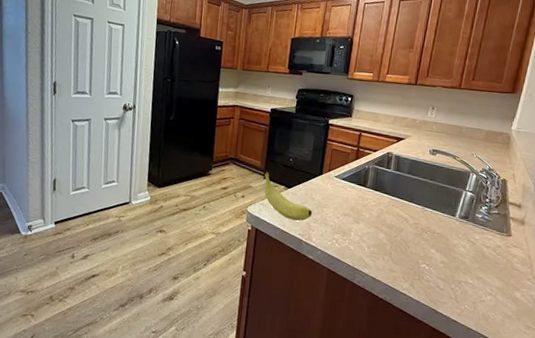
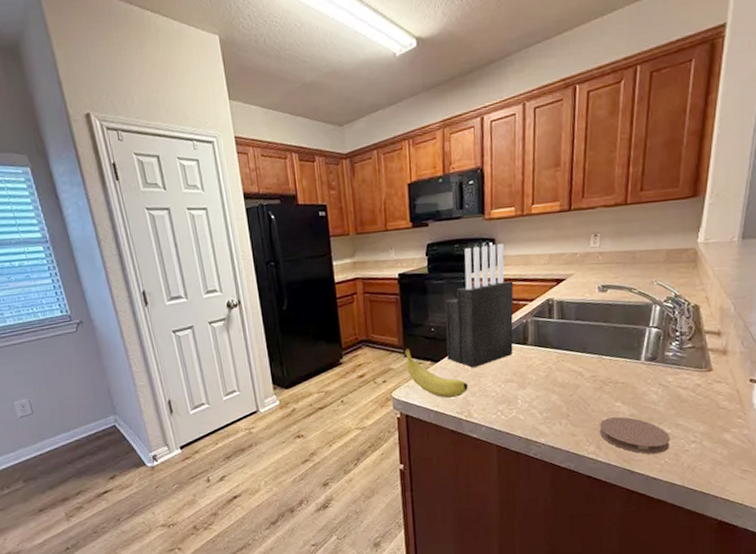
knife block: none [299,98,363,199] -> present [445,244,514,369]
coaster: none [414,261,472,300] -> present [599,417,670,454]

